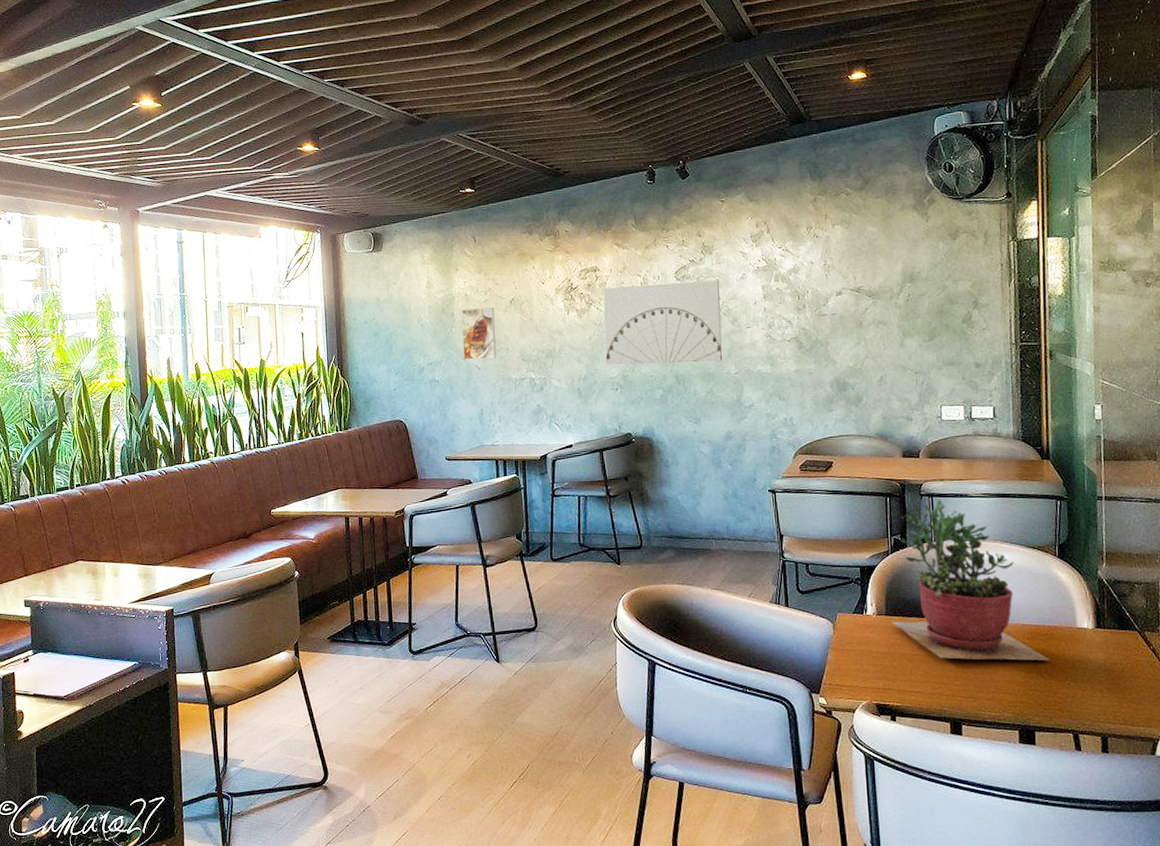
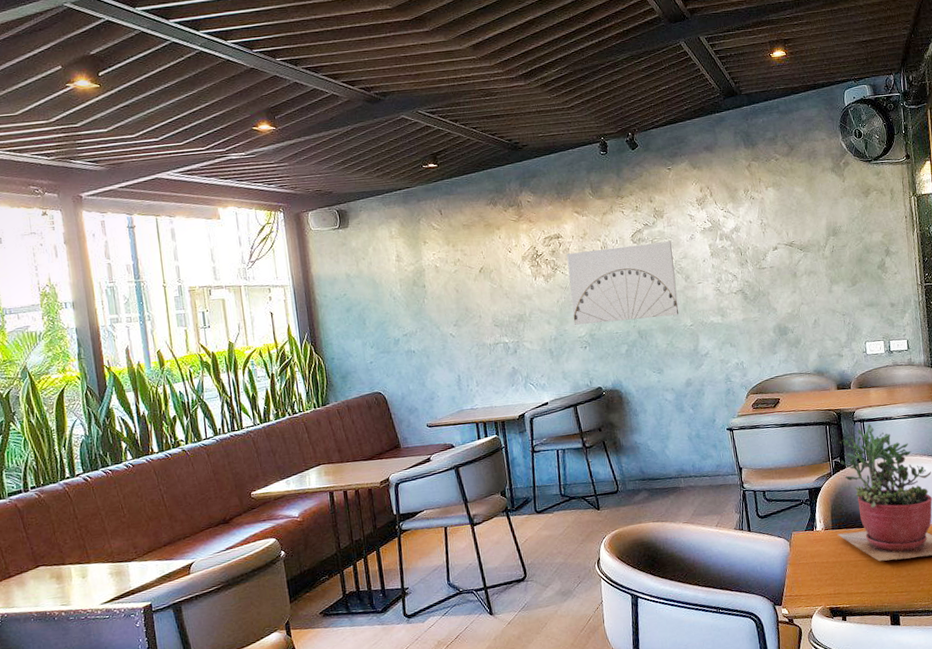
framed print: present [461,307,496,360] -> none [432,276,470,330]

